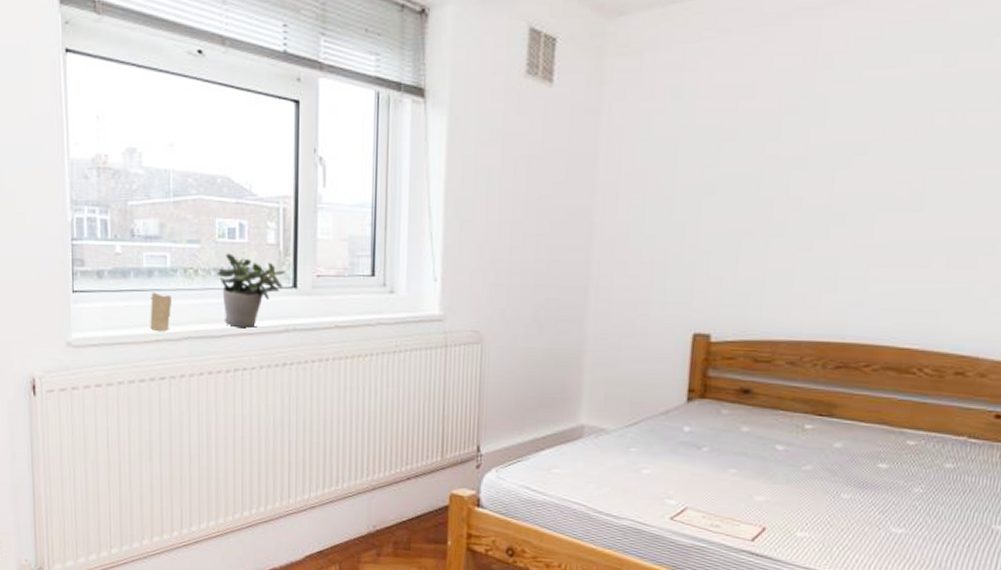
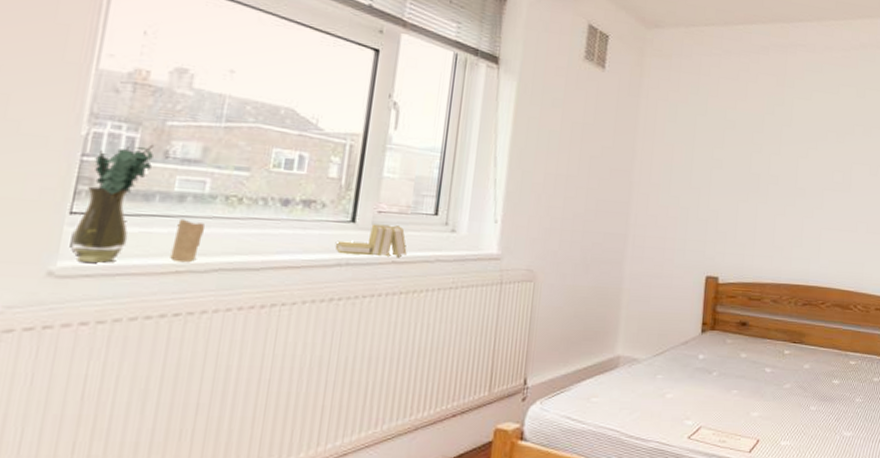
vase: none [77,224,123,334] -> present [70,144,154,263]
potted plant: present [218,253,286,329] -> none [266,183,345,262]
books: none [283,288,348,322] -> present [336,224,407,258]

